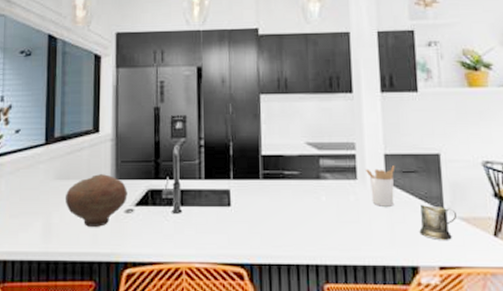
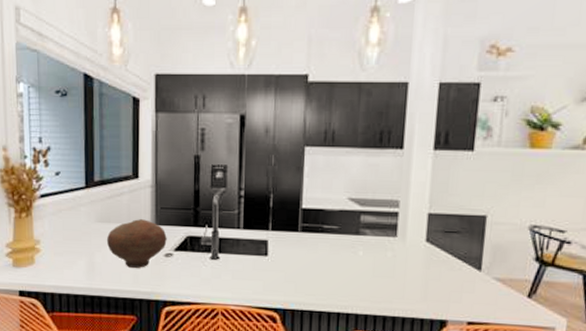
utensil holder: present [366,166,395,207] -> none [407,225,438,264]
mug: present [419,205,456,240] -> none [453,265,493,298]

